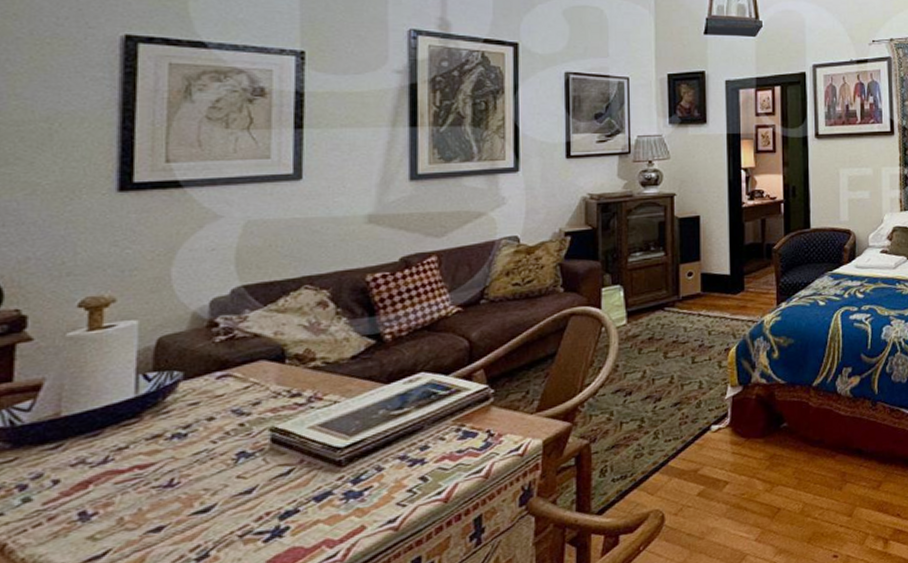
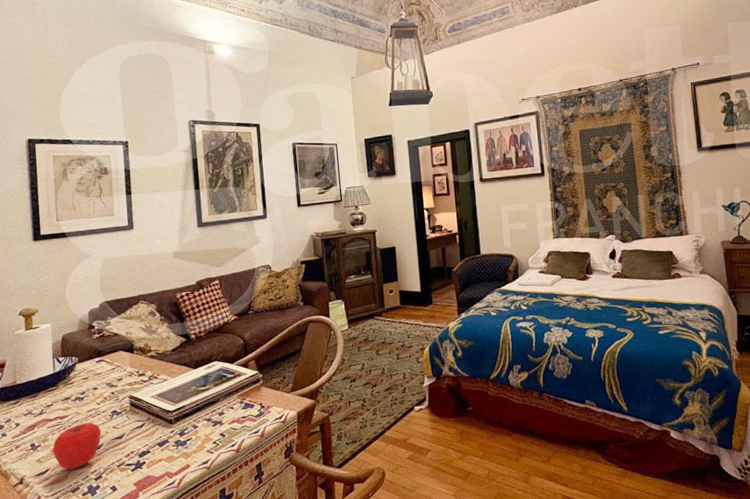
apple: none [119,471,215,549] -> present [52,422,102,470]

